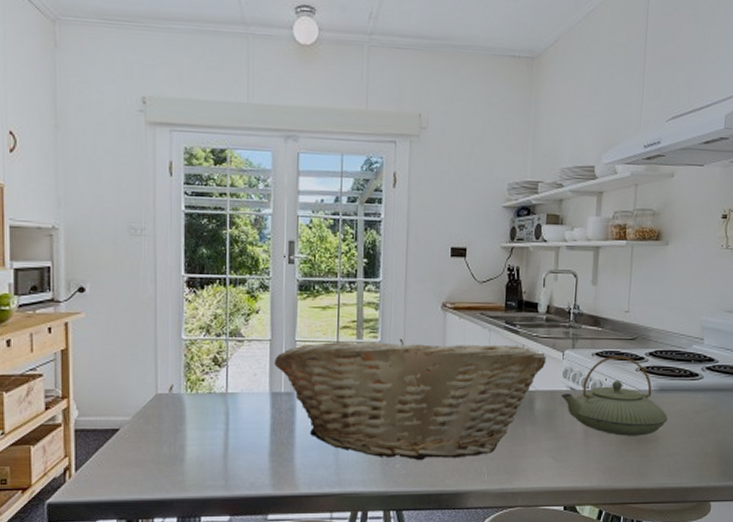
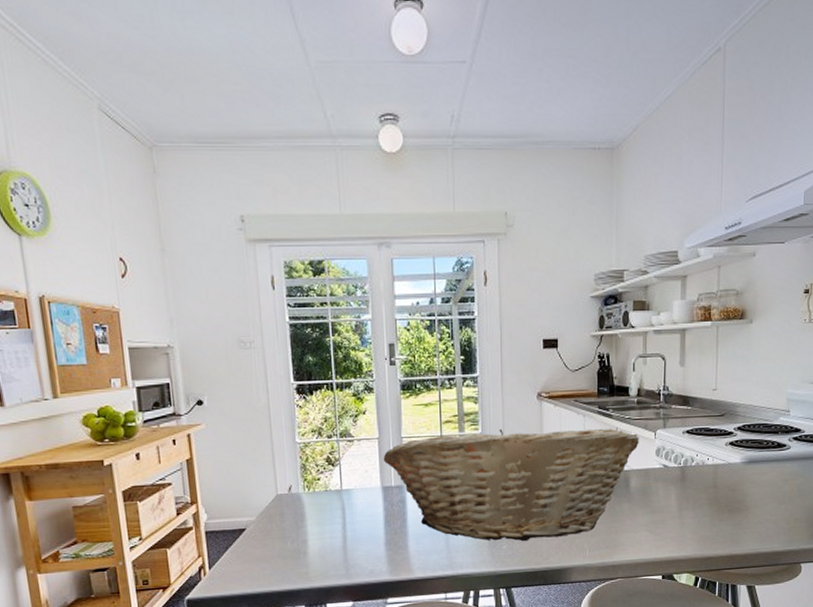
teapot: present [561,356,668,436] -> none [655,432,757,507]

